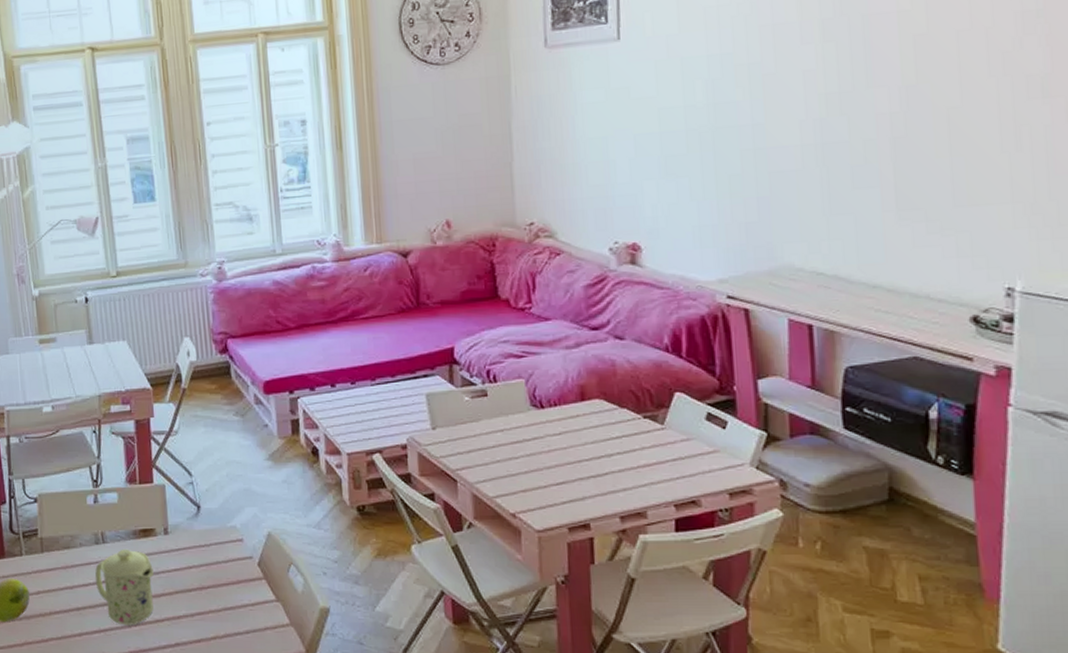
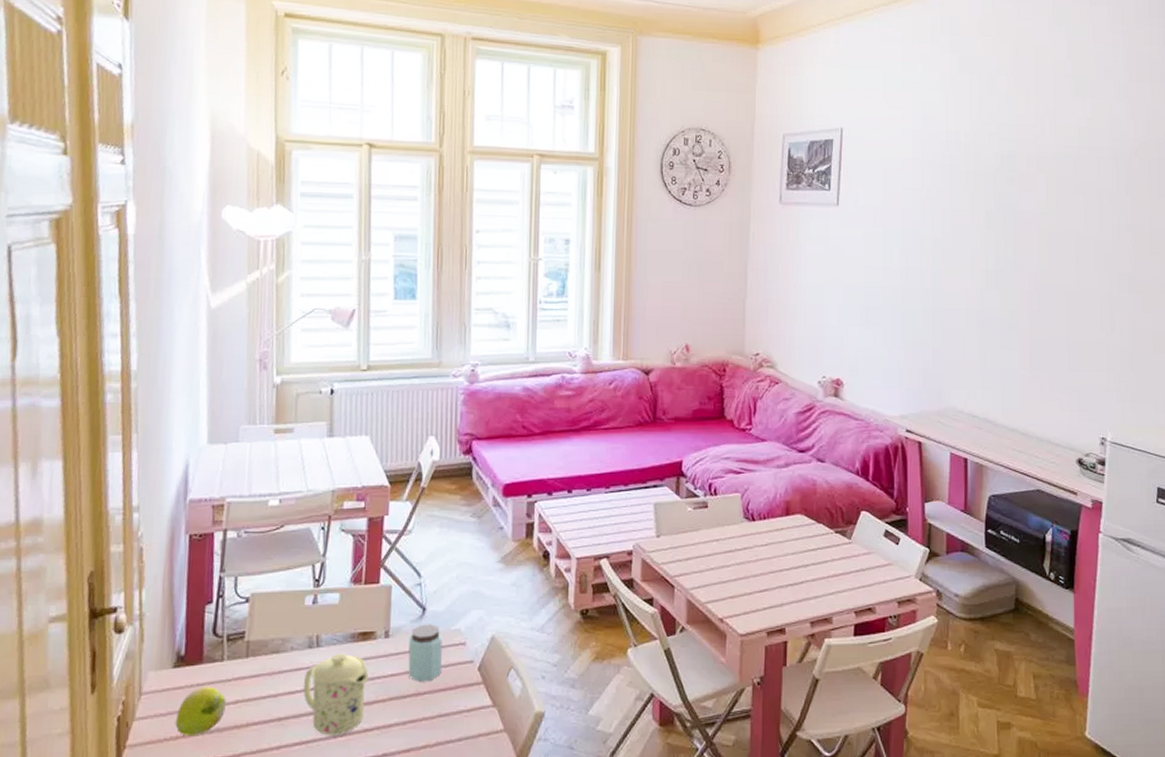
peanut butter: none [187,521,223,577] -> present [408,624,443,682]

